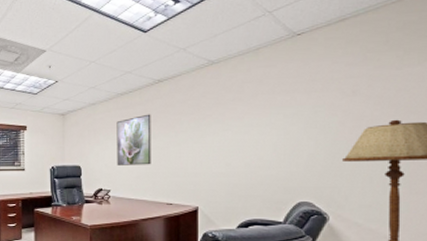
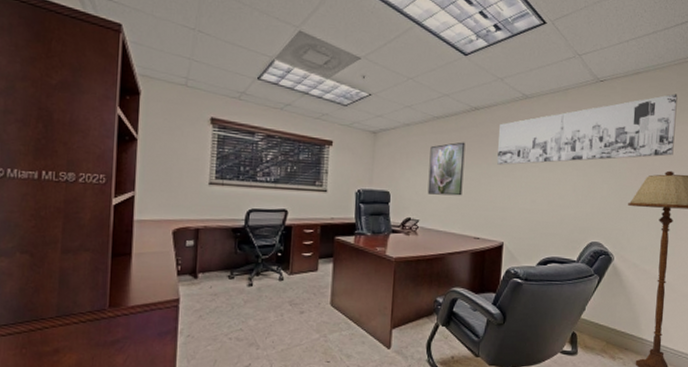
wall art: none [186,34,399,132] -> present [497,94,678,165]

